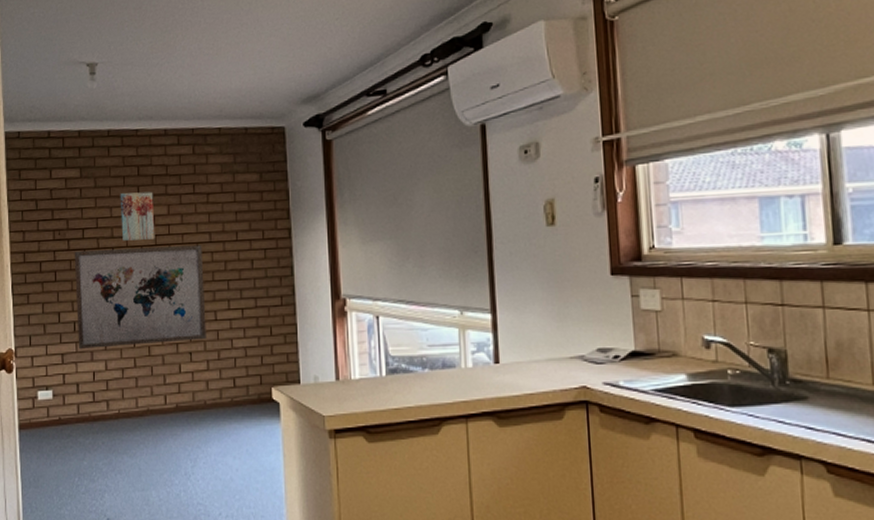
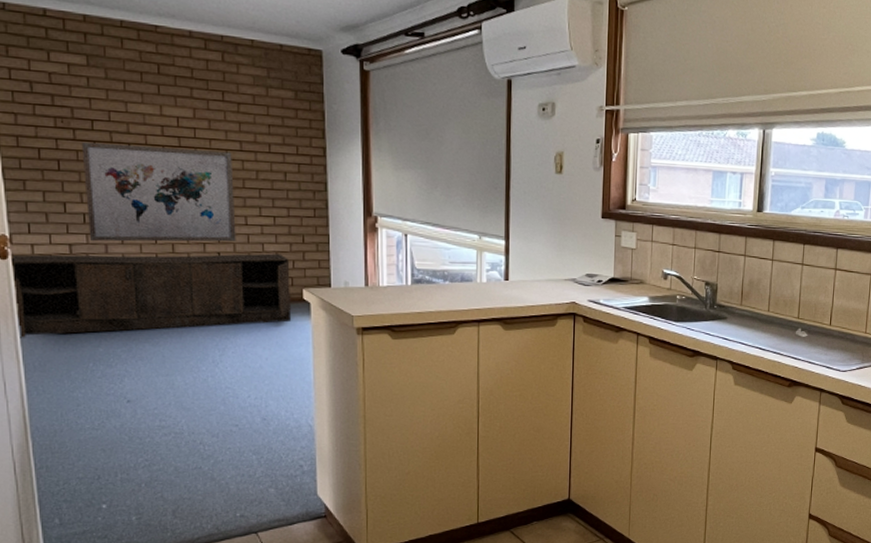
sideboard: none [15,349,261,453] -> present [10,253,292,338]
wall art: present [120,191,155,241] -> none [136,88,179,140]

